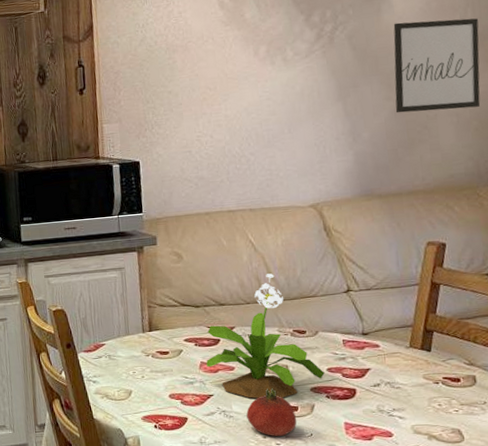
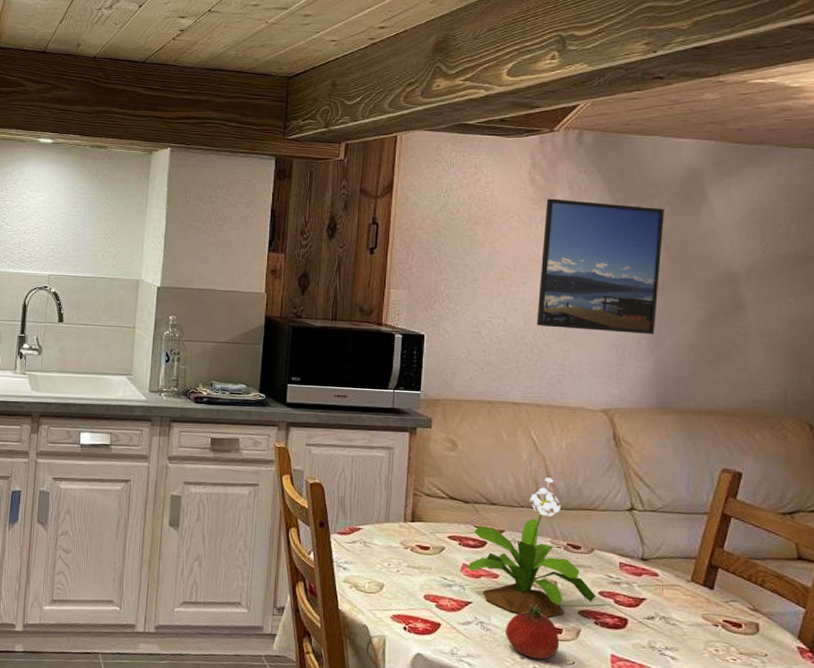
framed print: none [236,12,351,138] -> present [536,198,664,334]
wall art: present [393,18,481,113] -> none [704,228,801,331]

